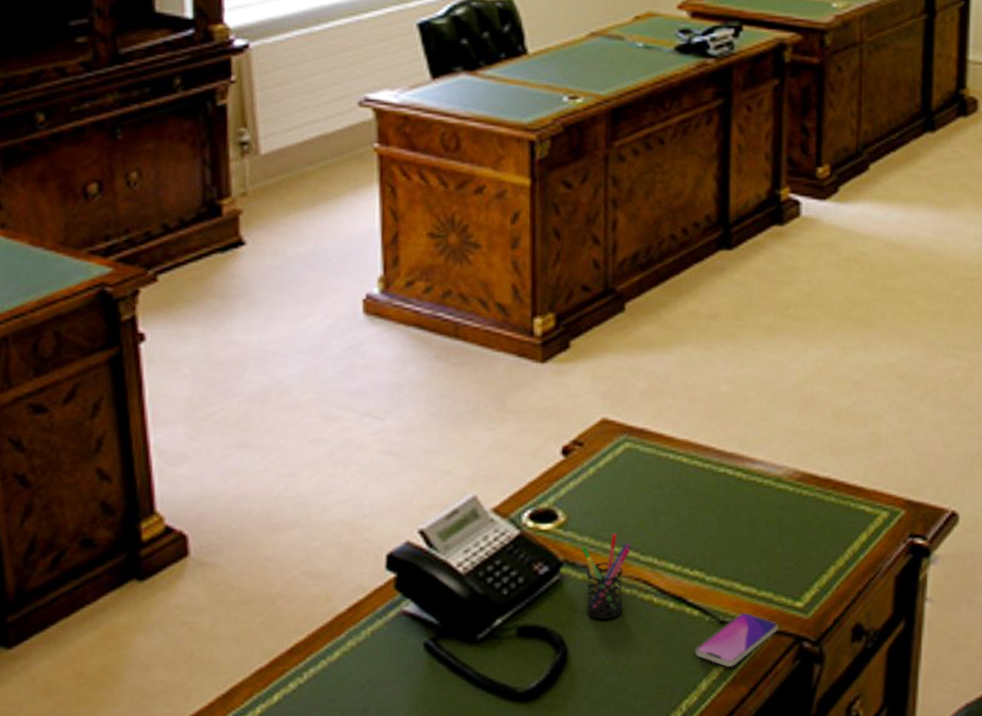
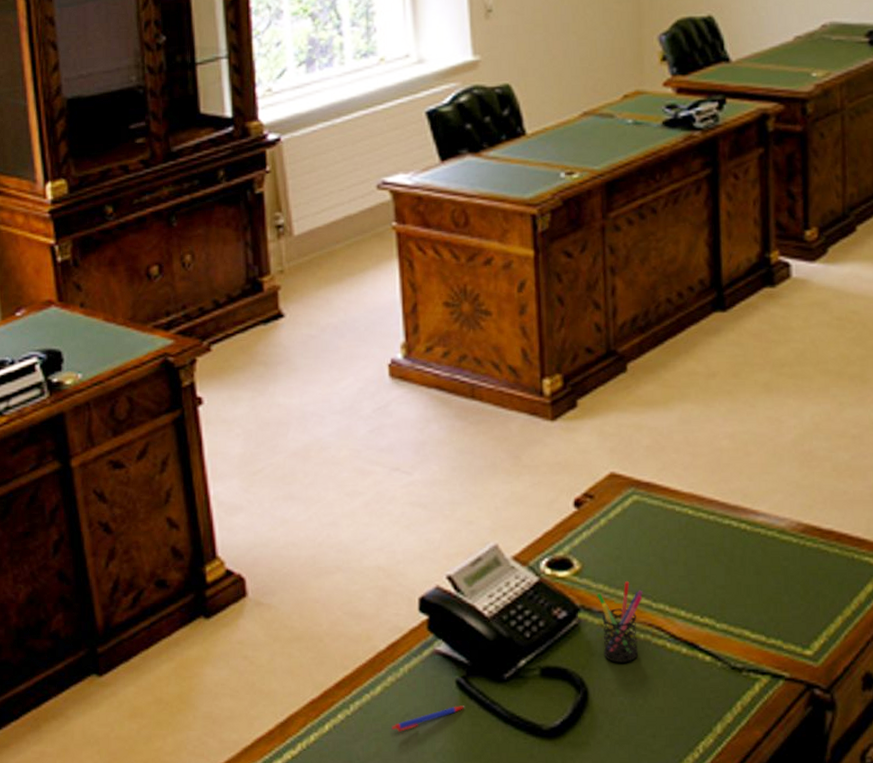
pen: none [349,670,432,700] -> present [391,706,464,732]
smartphone: present [695,612,778,668] -> none [709,659,788,712]

